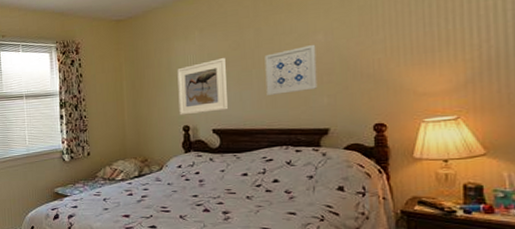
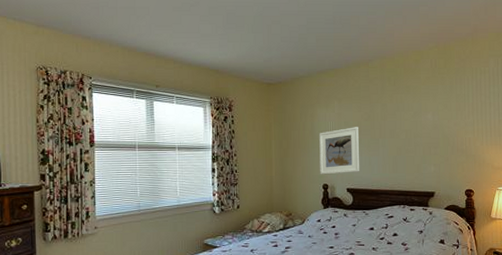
wall art: present [265,44,318,95] -> none [389,121,427,161]

